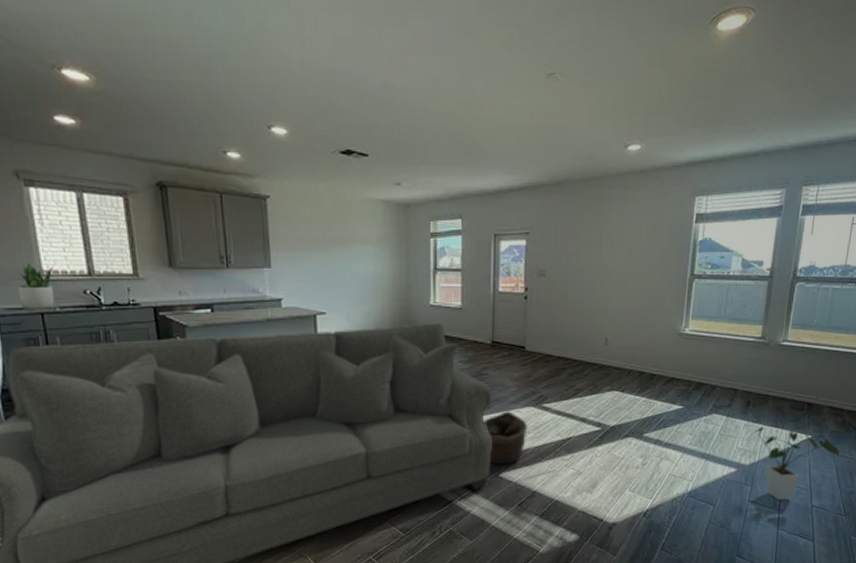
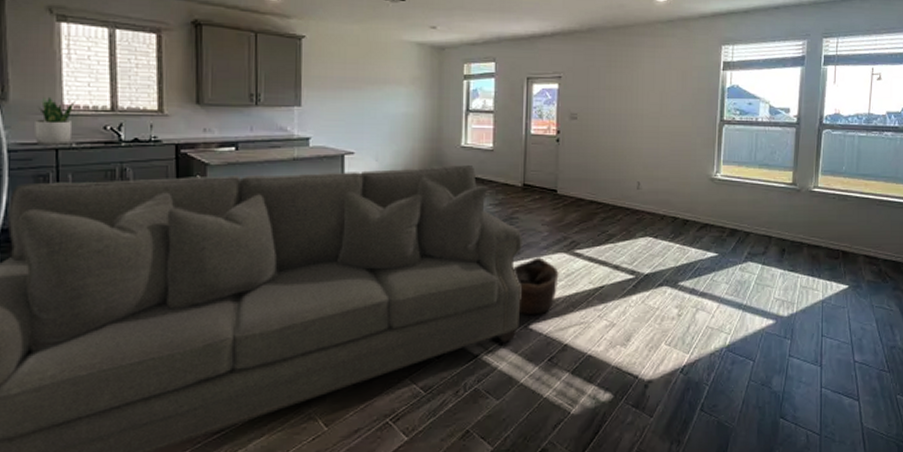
house plant: present [750,427,840,501] -> none [787,276,879,356]

